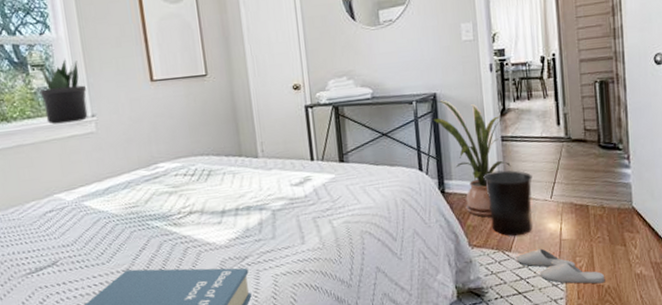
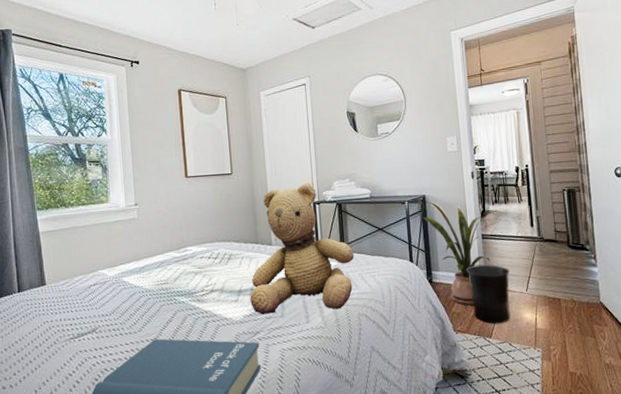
planter: present [38,59,88,125] -> none [94,157,133,211]
teddy bear: none [235,82,355,237] -> present [250,182,355,314]
slippers: present [516,248,605,284] -> none [496,336,578,371]

